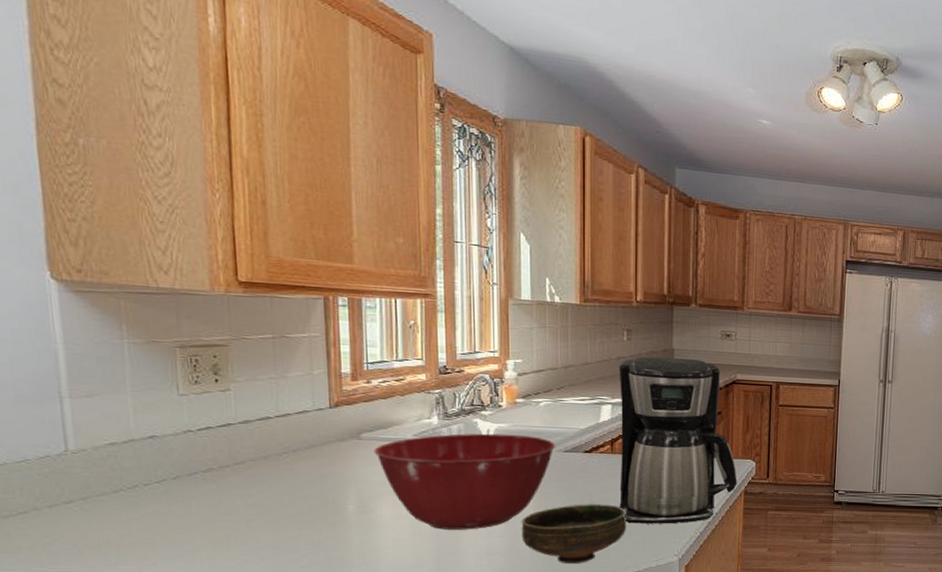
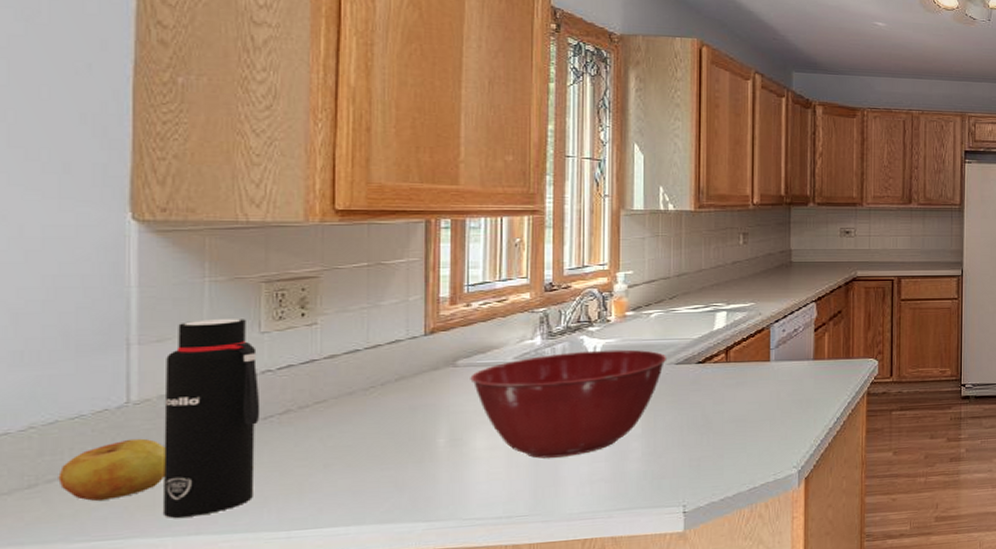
apple: none [12,484,107,537] -> present [58,438,166,501]
water bottle: none [96,379,186,558] -> present [162,319,261,518]
bowl: present [521,504,627,563] -> none [628,417,743,485]
coffee maker: present [618,356,737,524] -> none [734,259,860,436]

